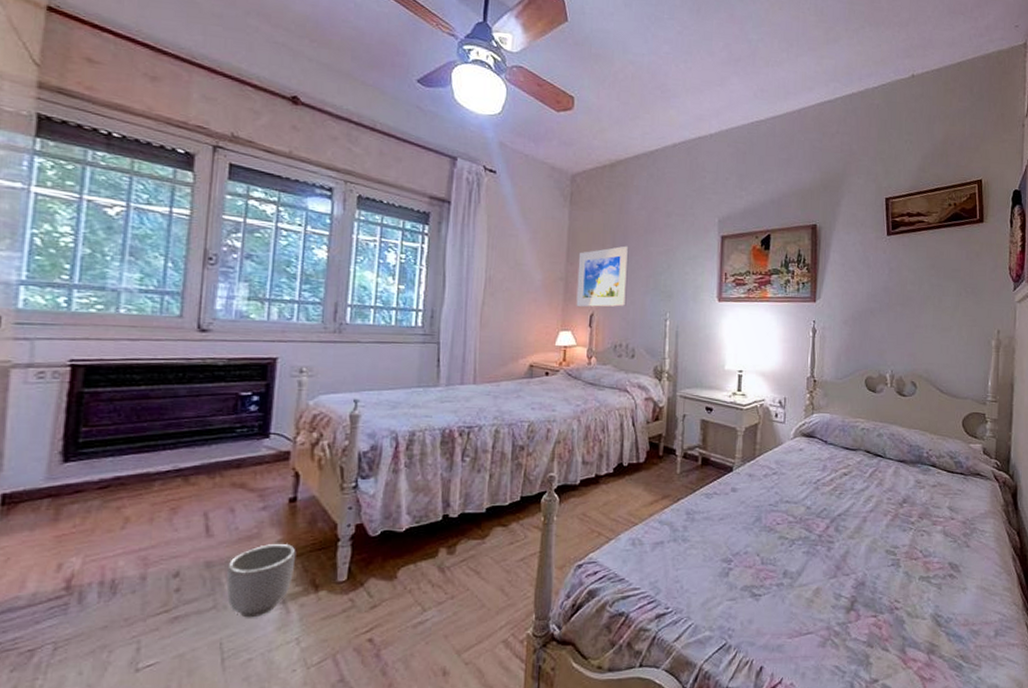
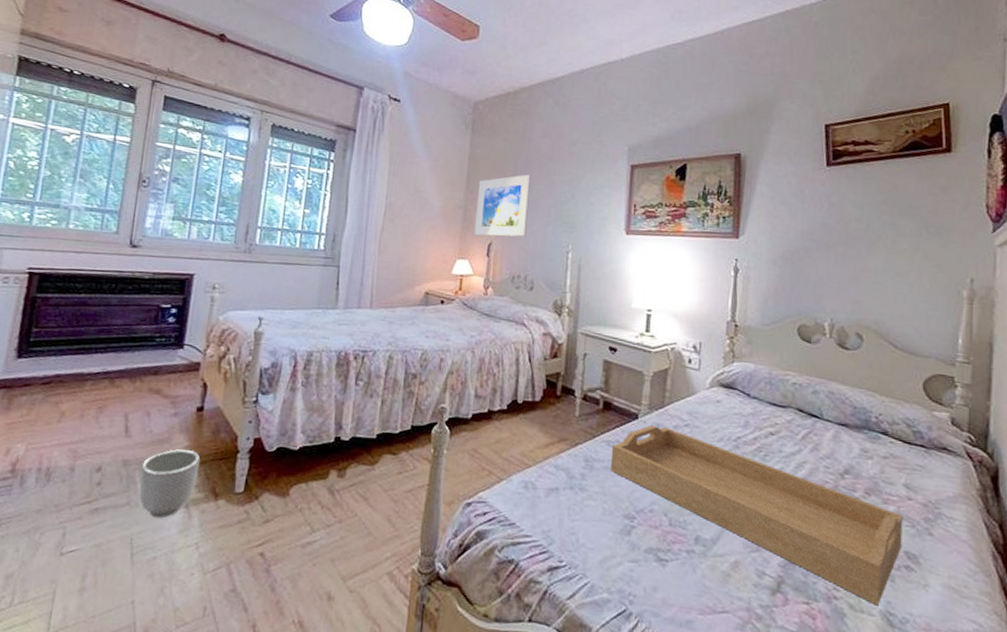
serving tray: none [709,475,948,611] -> present [610,424,903,606]

